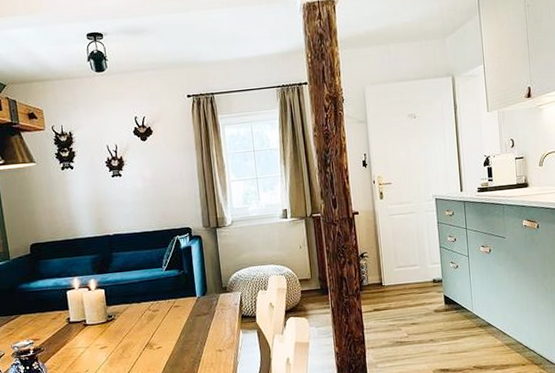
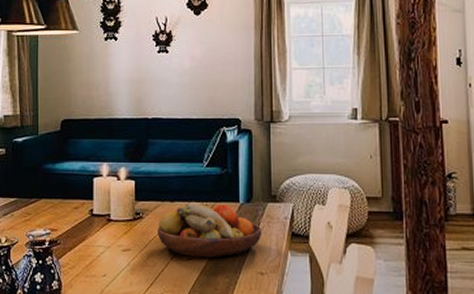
fruit bowl: none [129,299,218,346] -> present [158,202,263,258]

